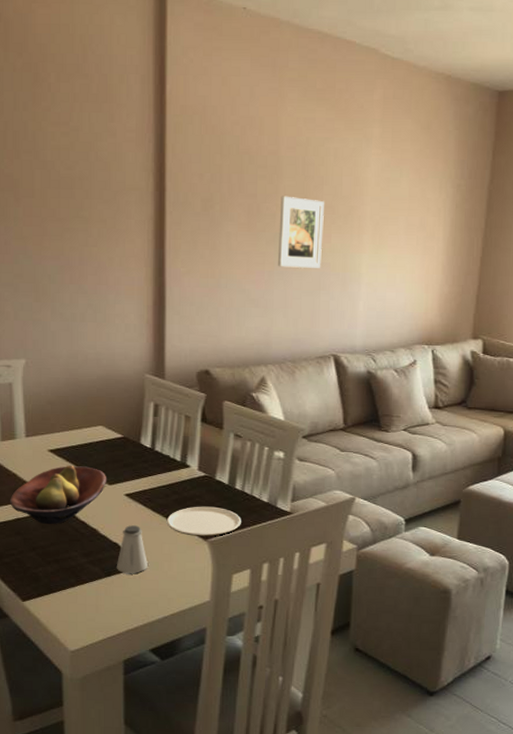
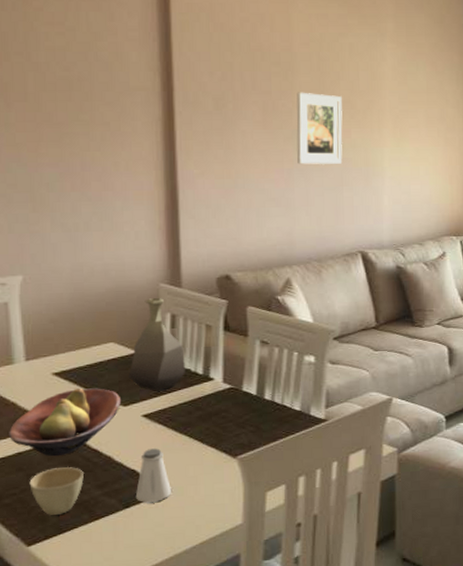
cup: none [26,534,72,576] -> present [29,466,84,515]
vase: none [114,387,166,473] -> present [129,298,186,391]
plate: present [166,506,241,537] -> none [190,420,273,455]

